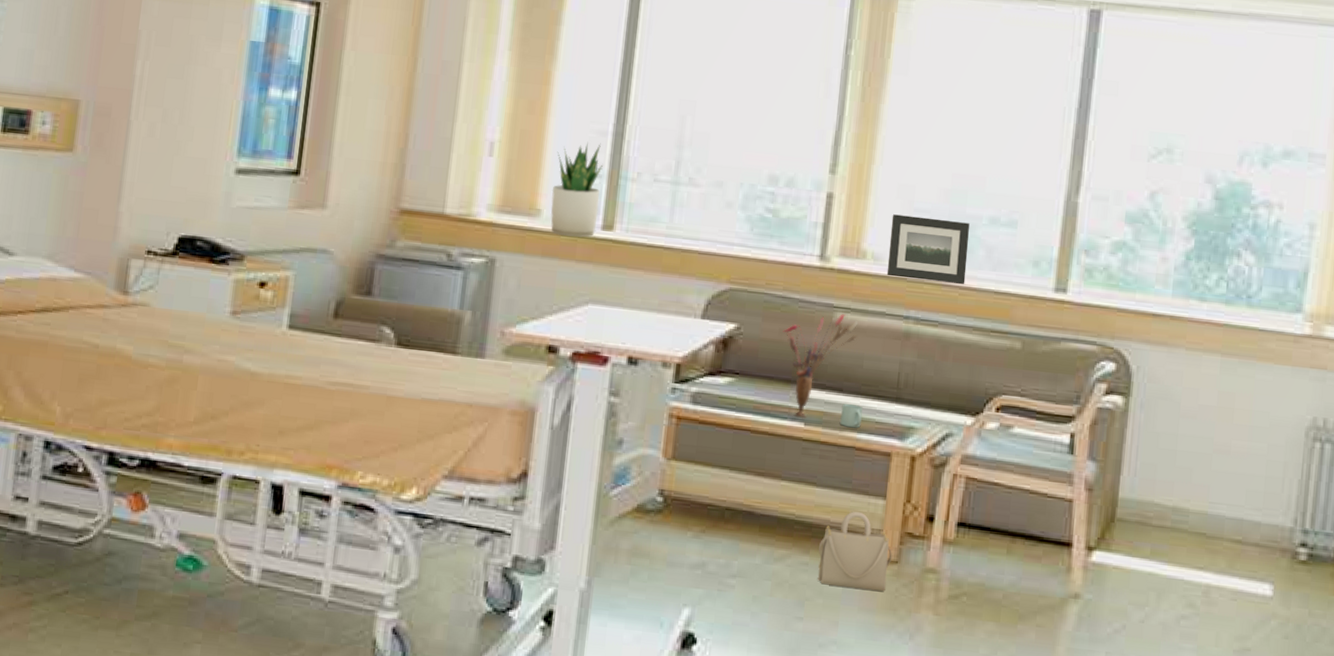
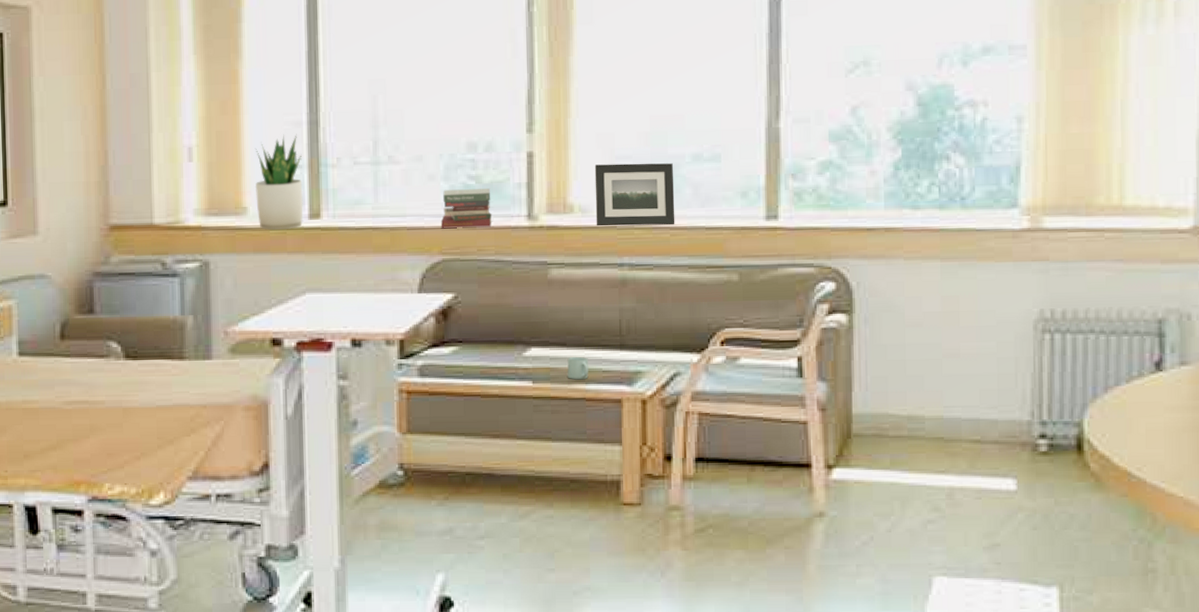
books: none [732,219,787,263] -> present [440,189,493,229]
bouquet: present [783,314,859,419] -> none [500,270,574,378]
handbag: present [817,511,892,592] -> none [562,460,635,535]

